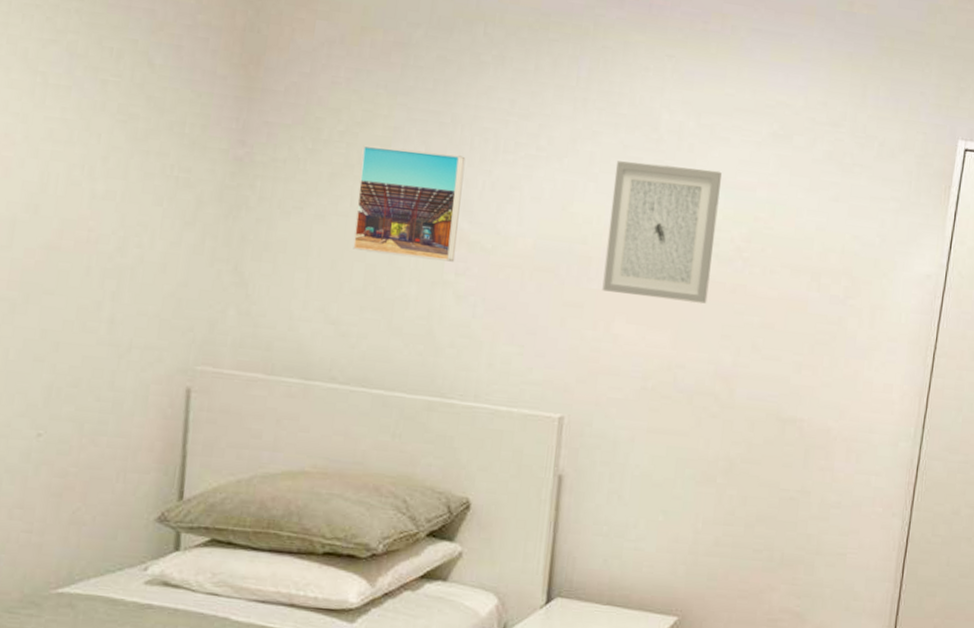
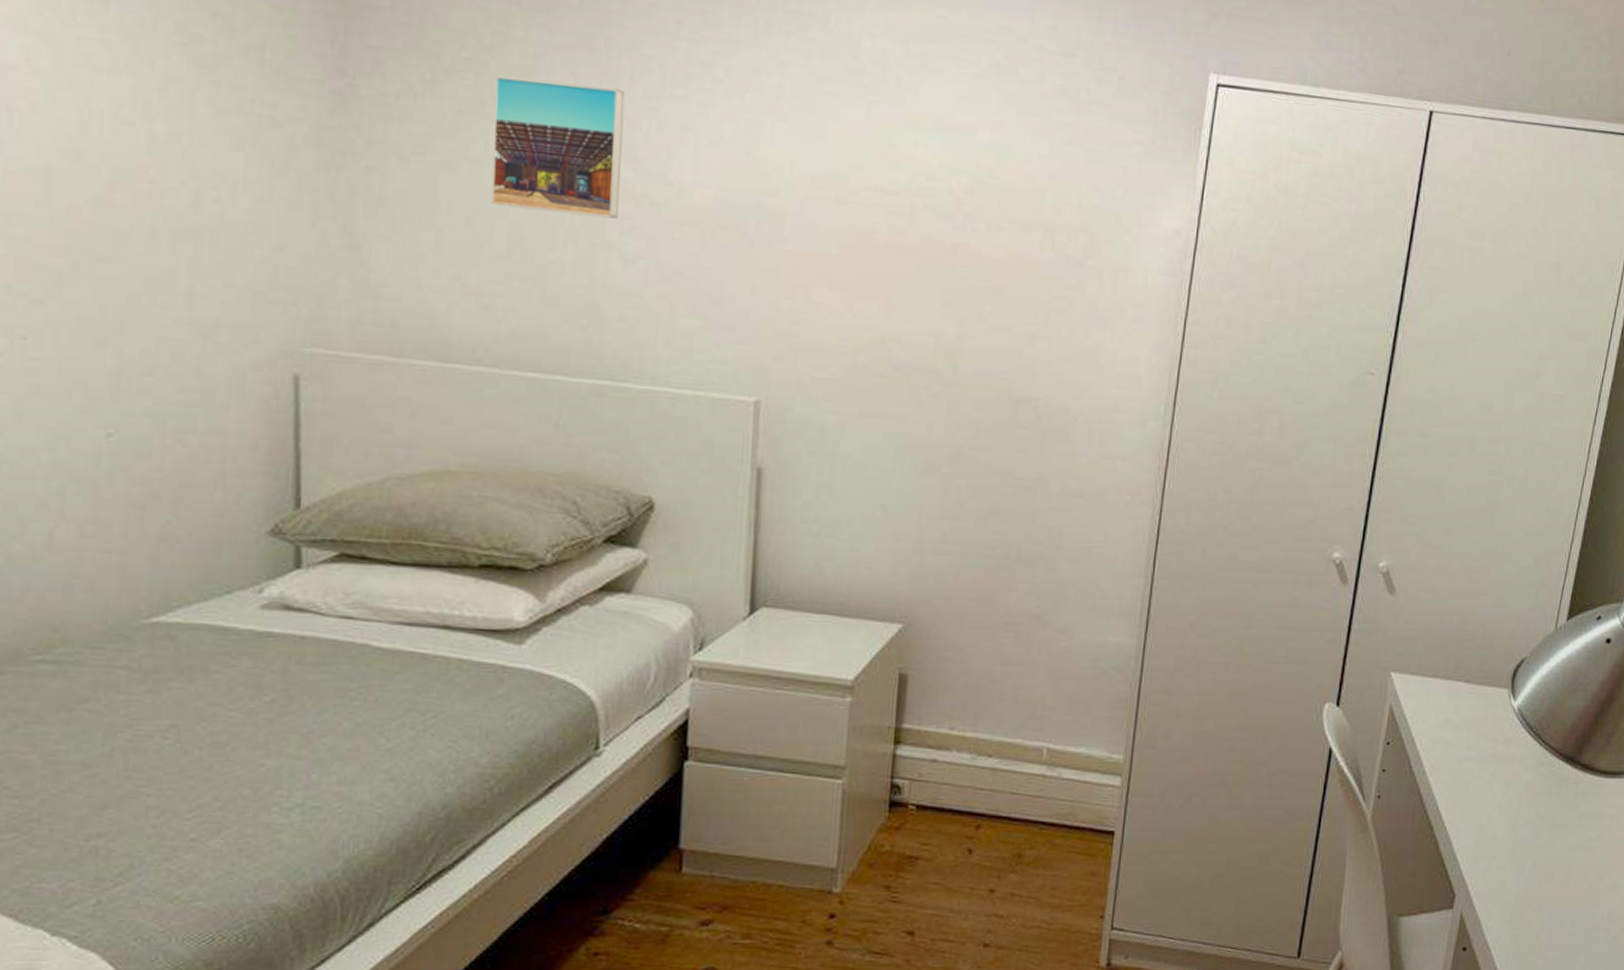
wall art: present [602,161,722,304] -> none [799,96,936,266]

